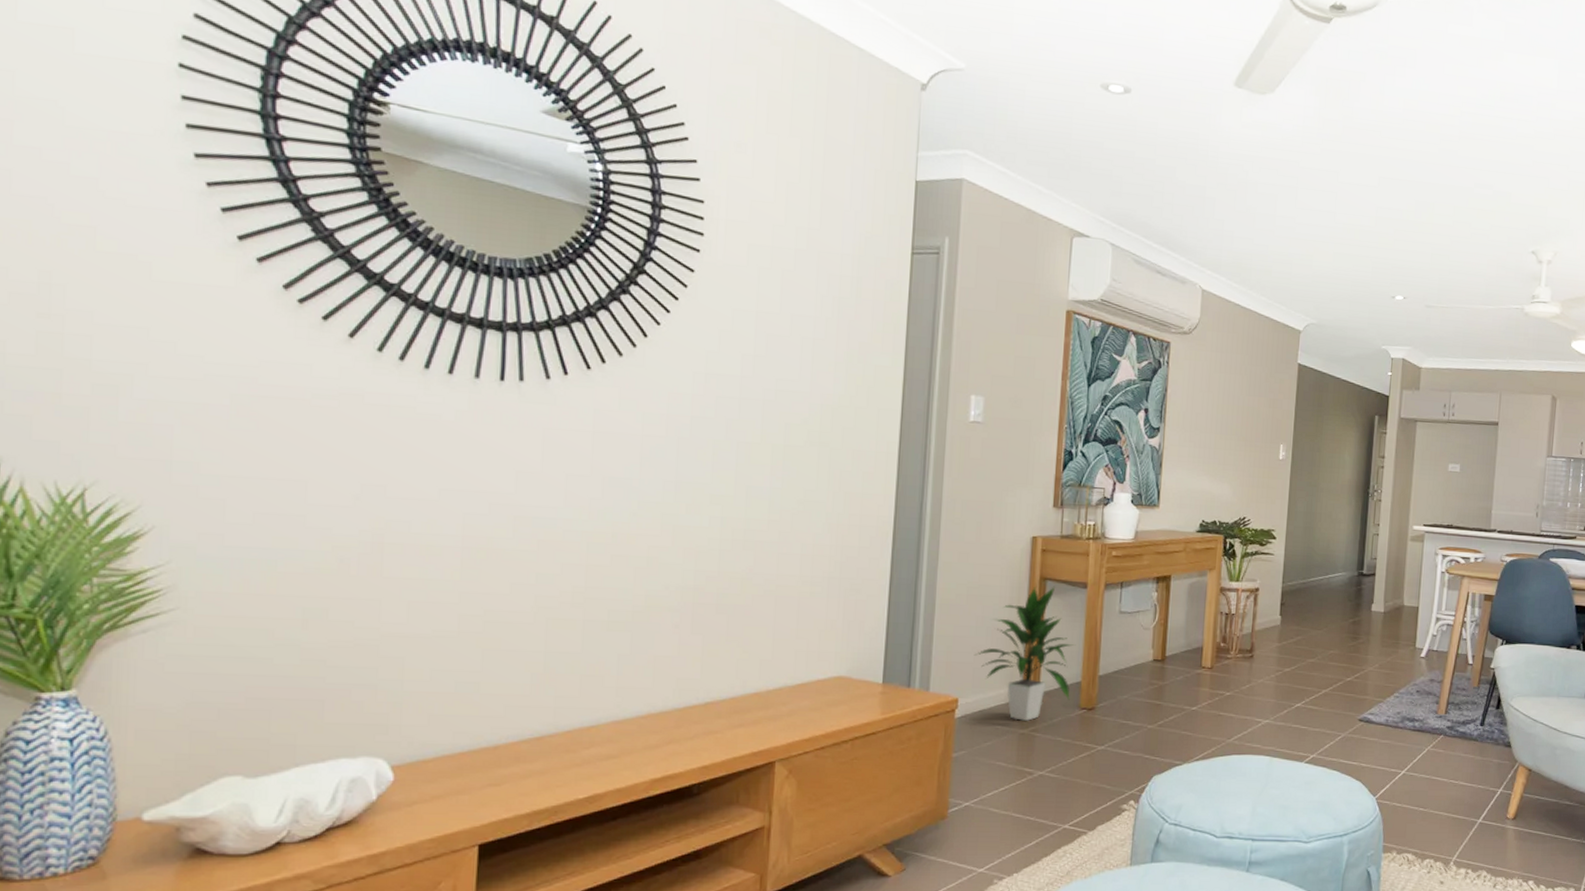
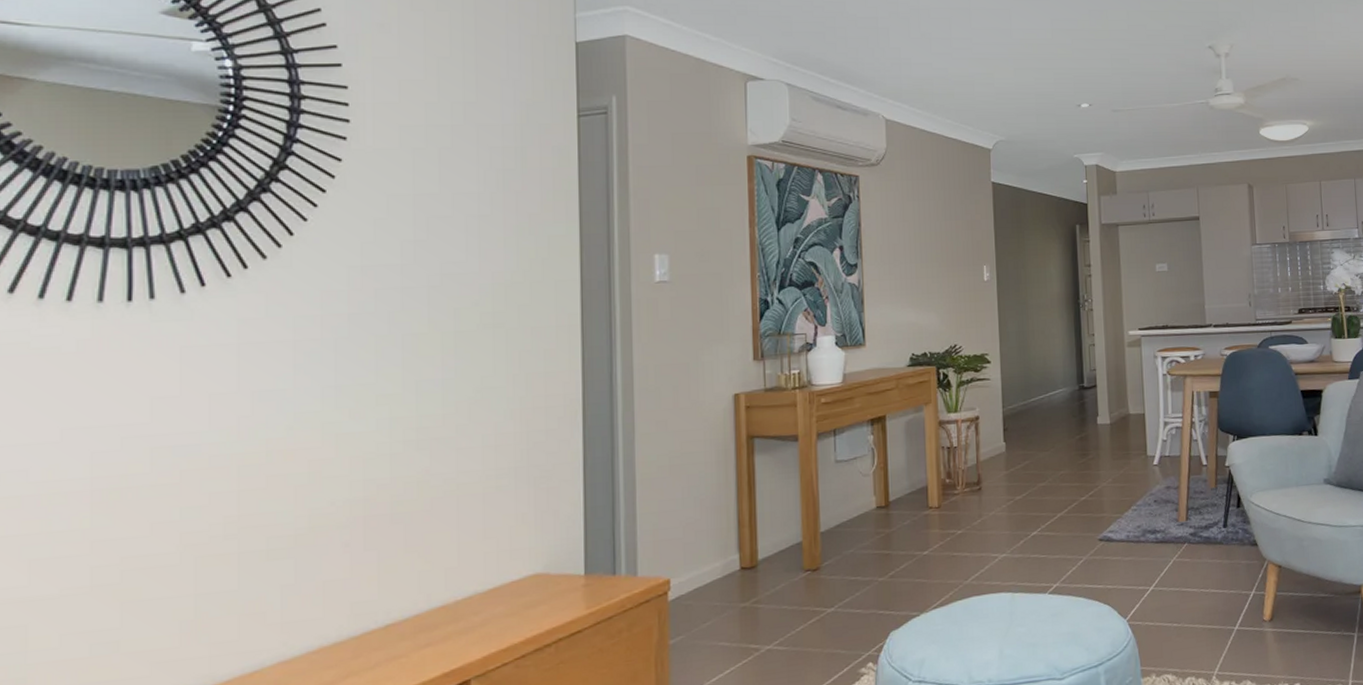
indoor plant: present [974,586,1075,721] -> none [683,443,792,594]

